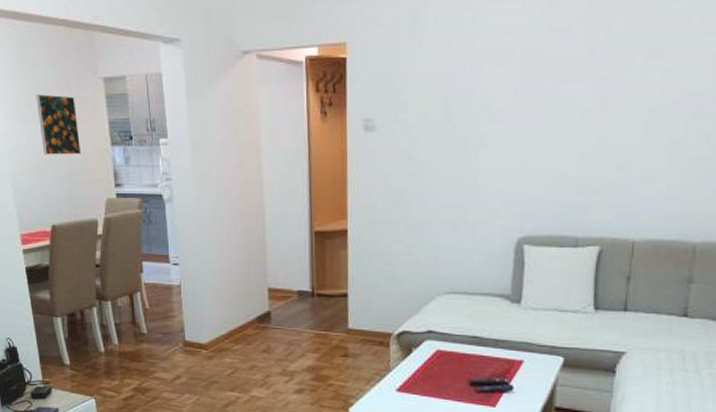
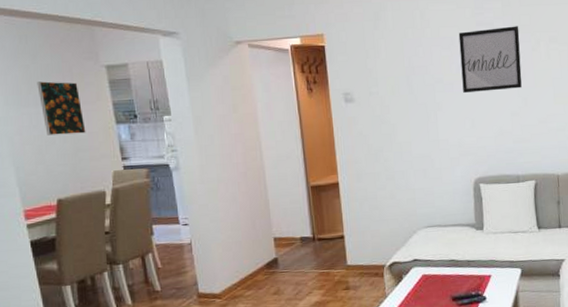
wall art: none [517,33,608,124] -> present [458,26,522,93]

